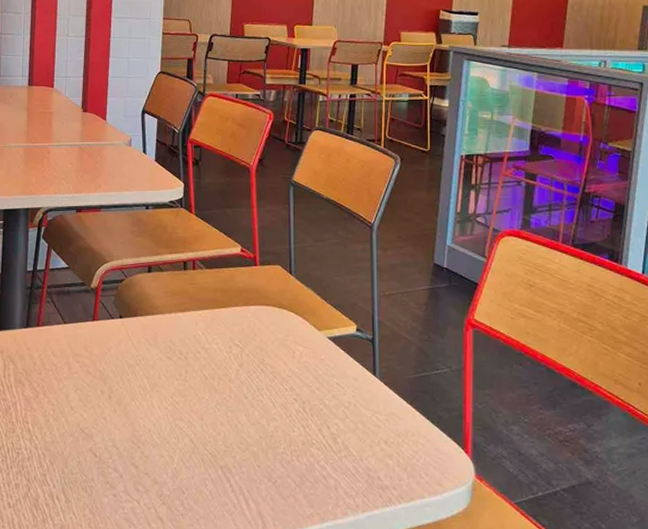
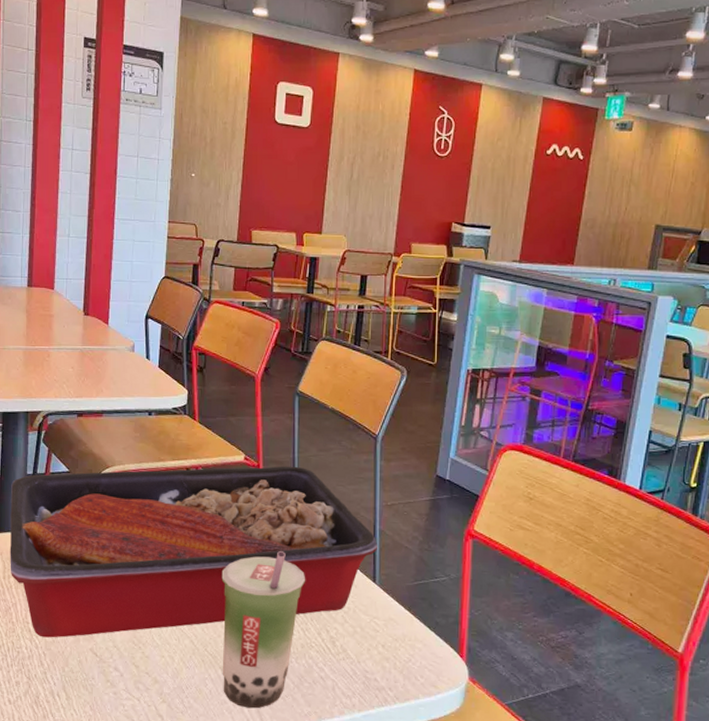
tray: none [10,257,376,438] -> present [9,466,377,638]
beverage cup: none [220,345,305,510] -> present [221,551,306,709]

